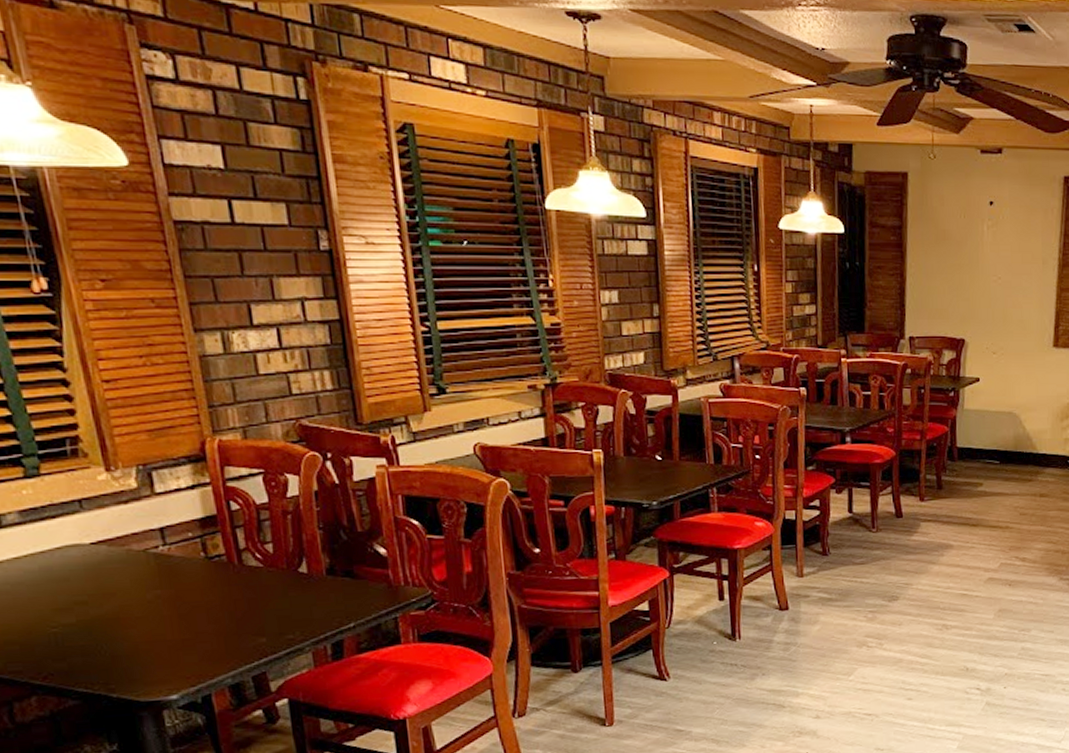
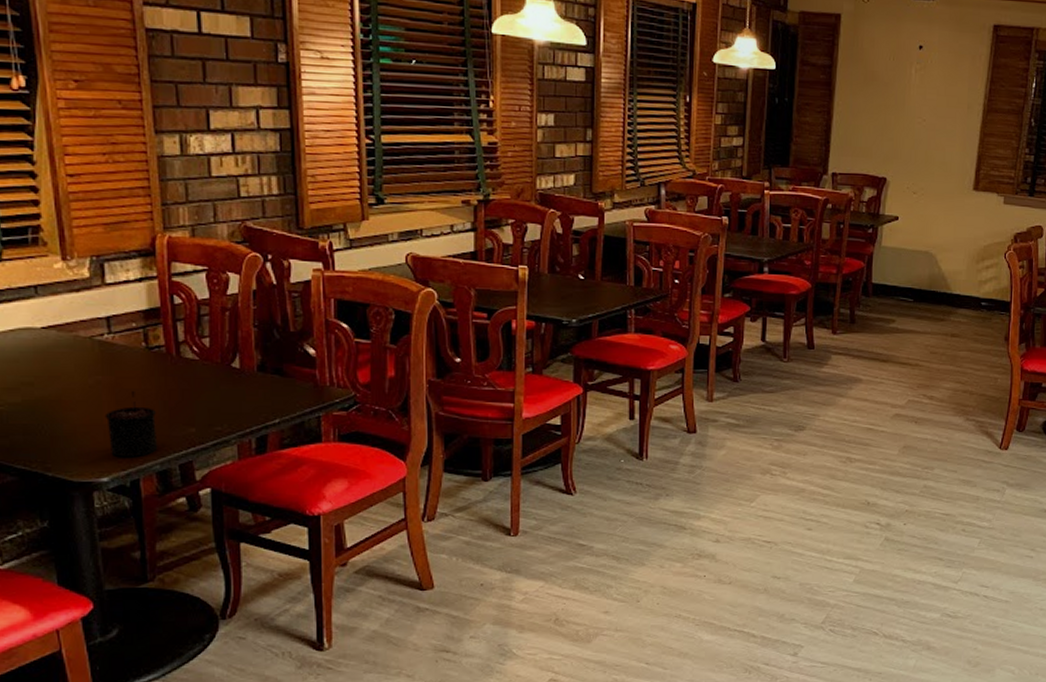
candle: none [167,604,228,672] -> present [104,391,158,456]

